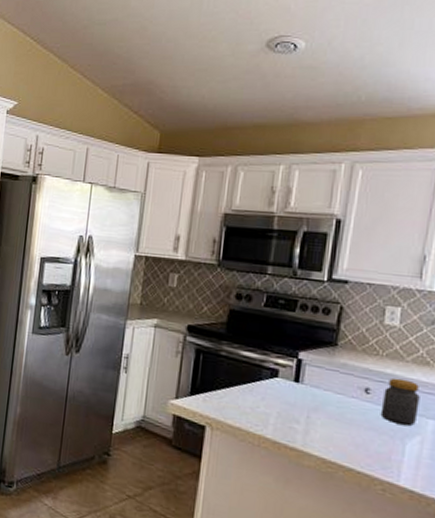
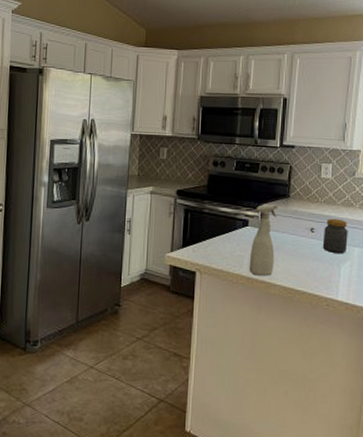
spray bottle: none [275,351,321,442] -> present [249,204,279,276]

